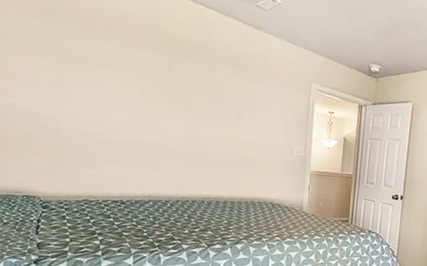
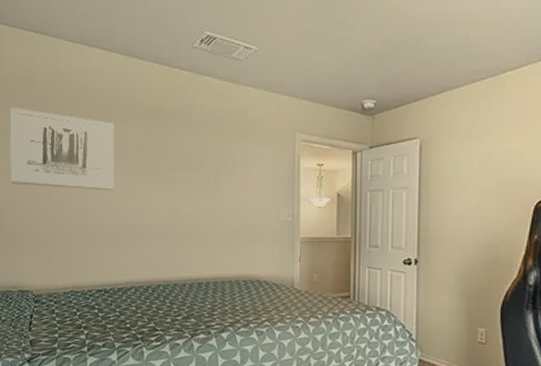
wall art: none [11,10,134,111] -> present [10,107,115,191]

